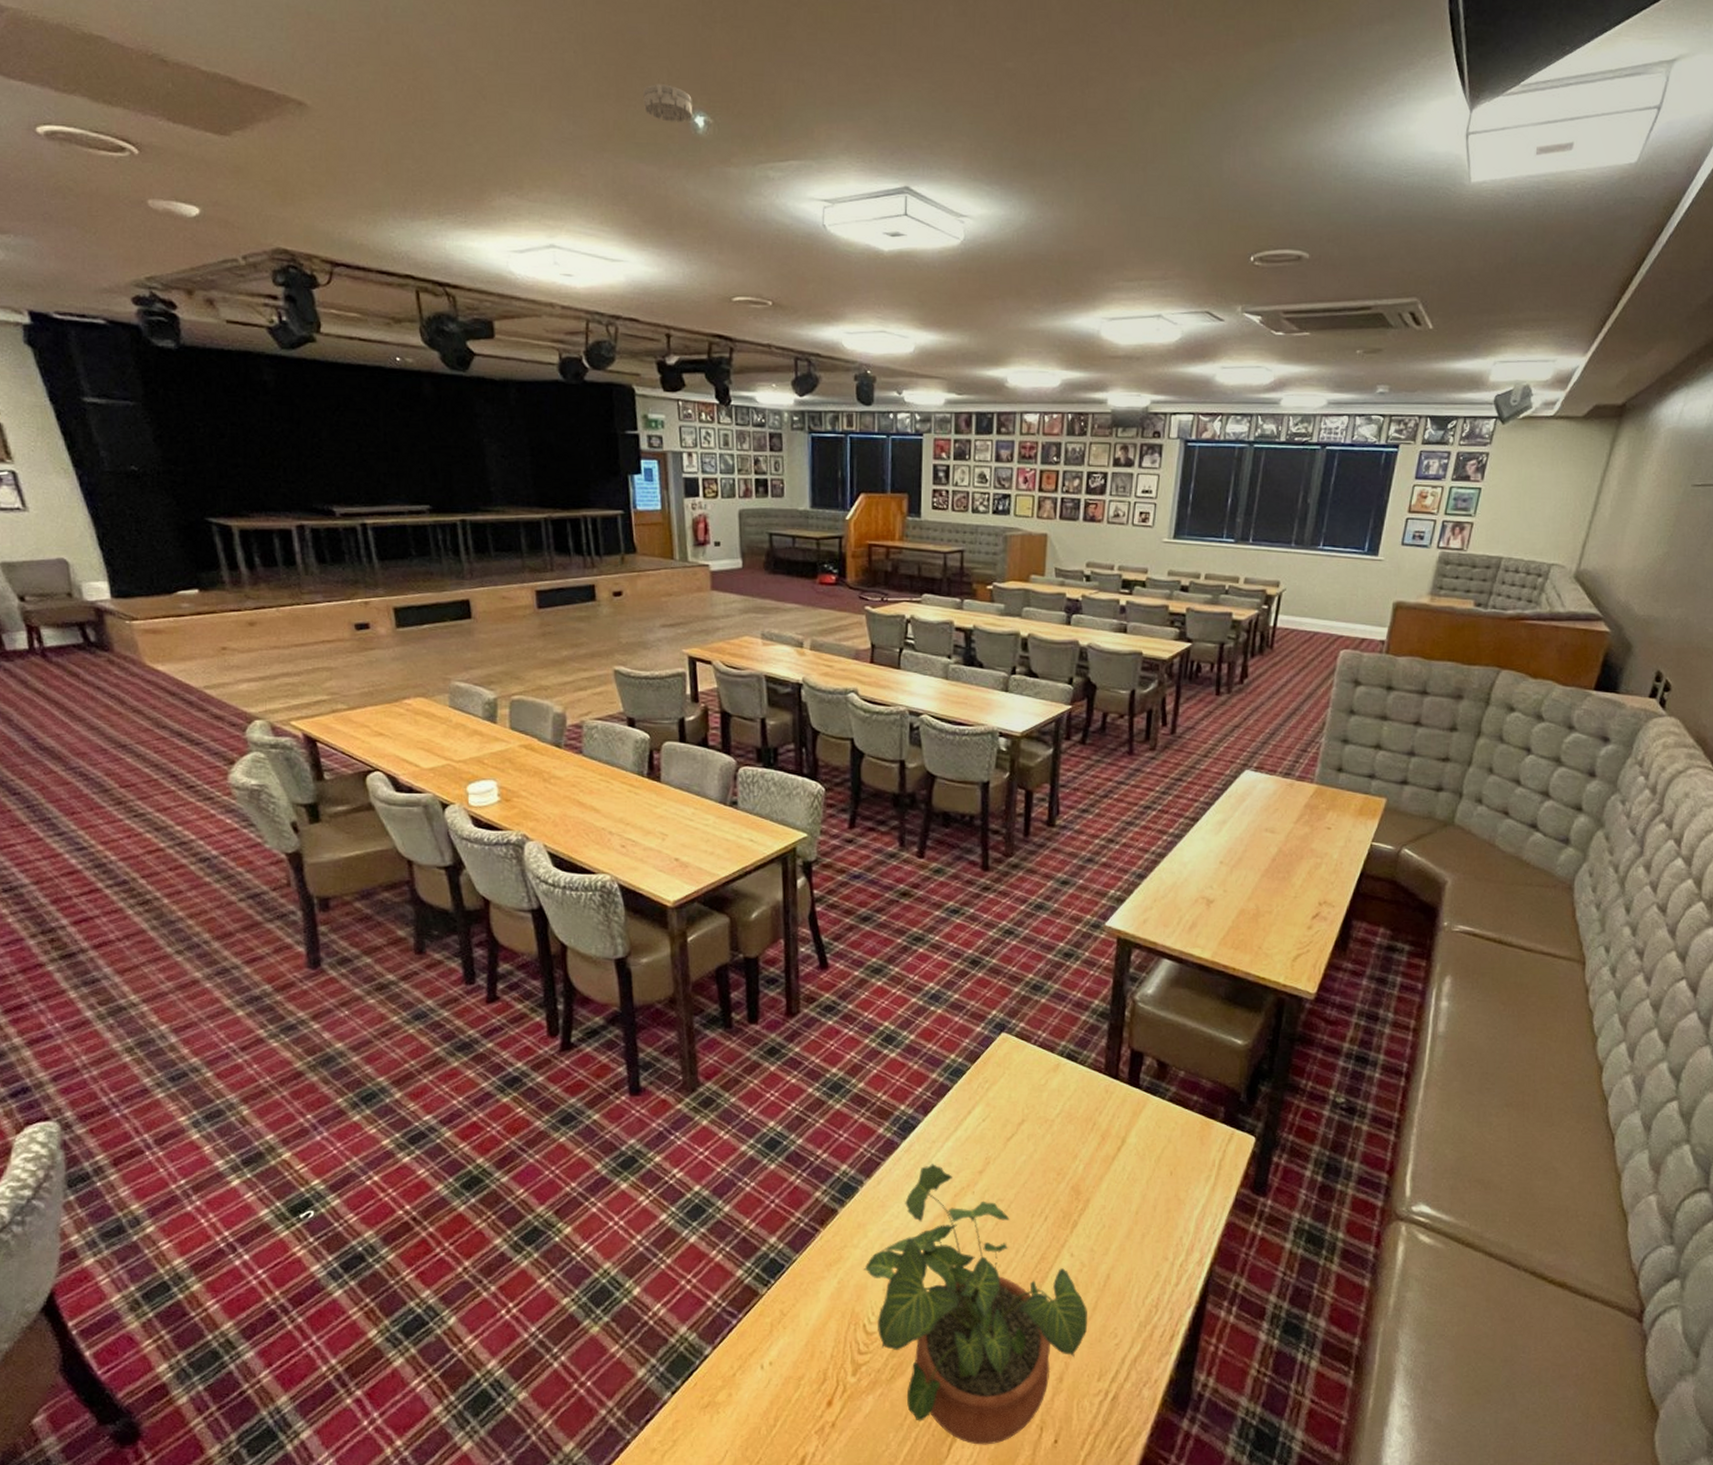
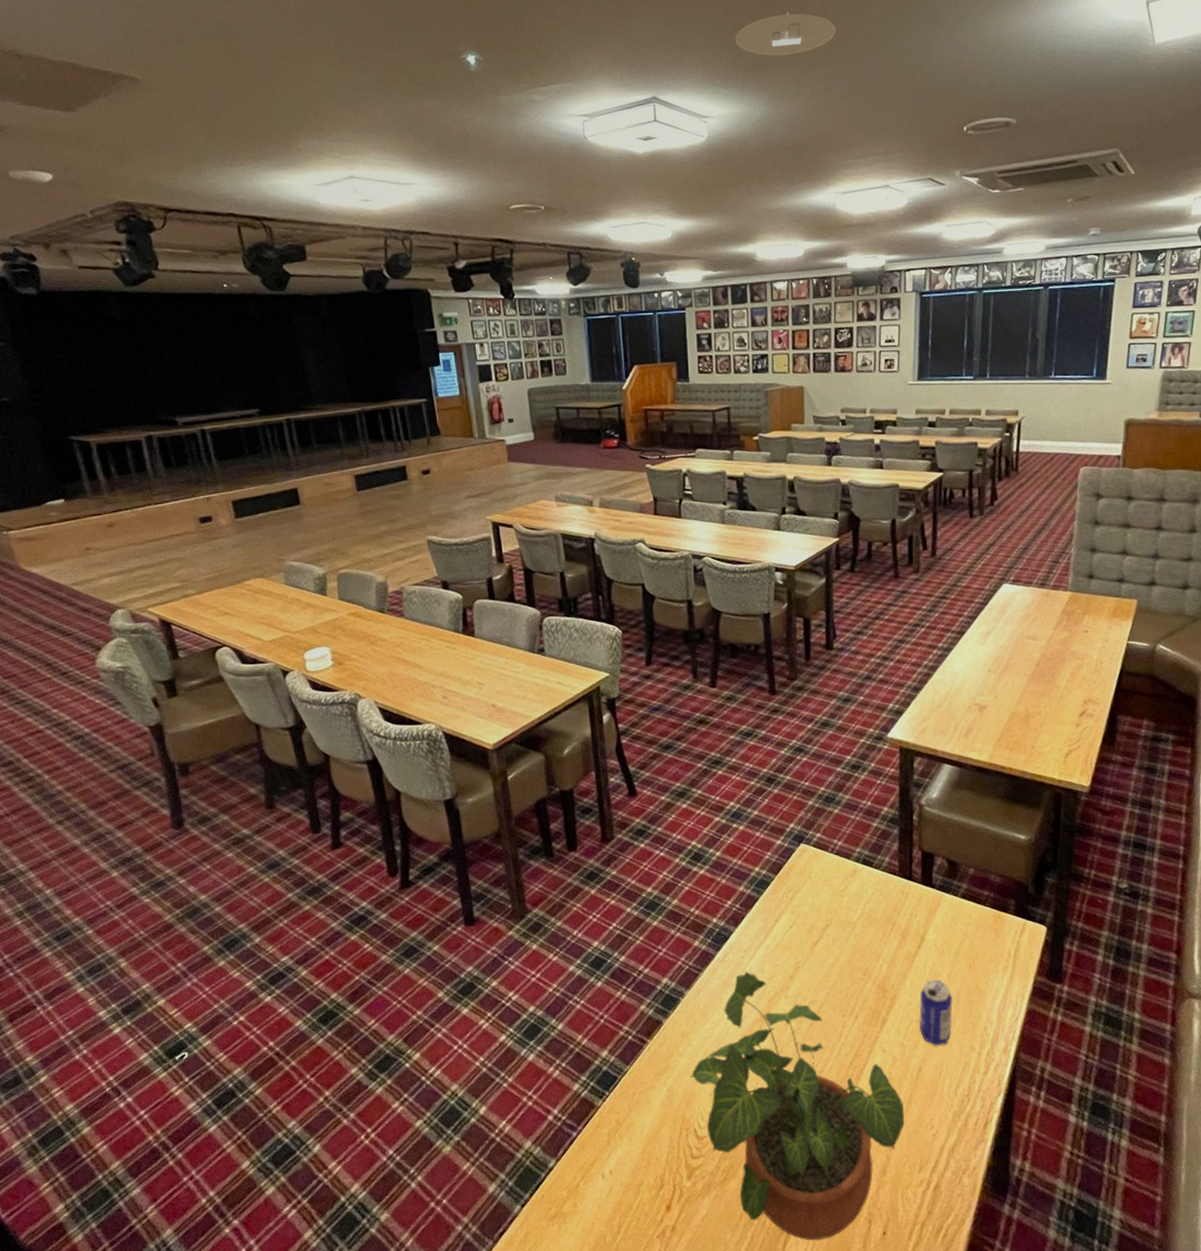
smoke detector: present [643,84,693,123] -> none [421,31,465,63]
architectural model: none [1004,102,1119,154] -> present [735,11,837,56]
beer can: none [1112,1184,1149,1253] -> present [919,979,953,1046]

